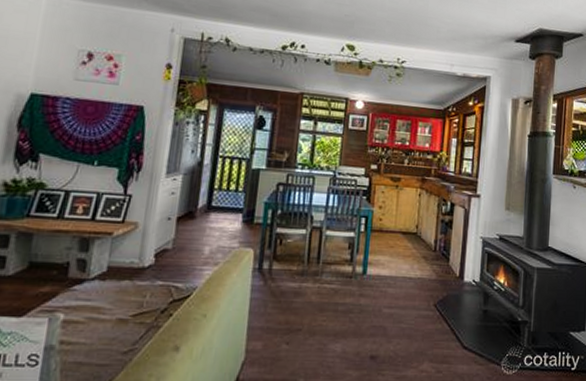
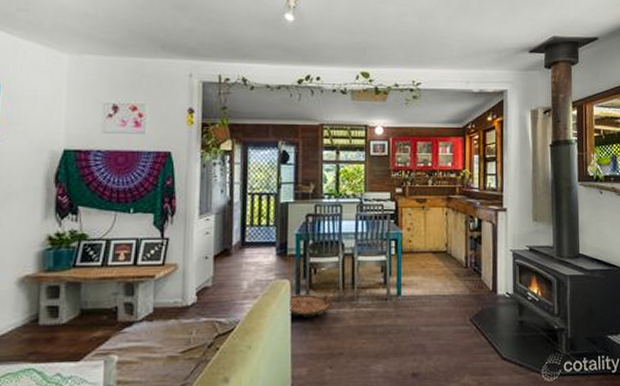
woven basket: none [249,265,295,291] -> present [288,294,331,319]

